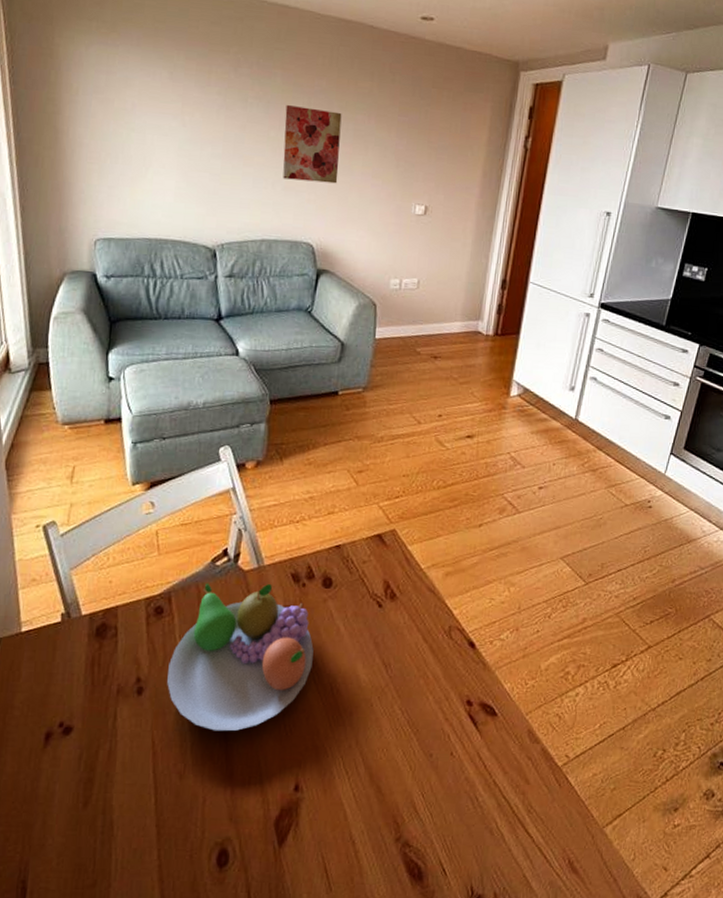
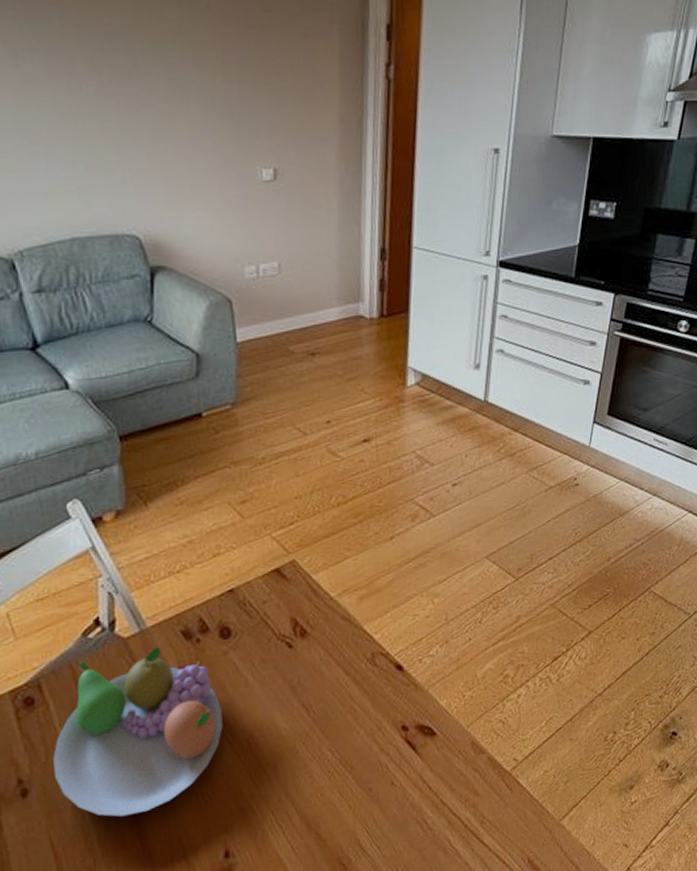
wall art: present [283,104,342,184] -> none [71,53,157,155]

